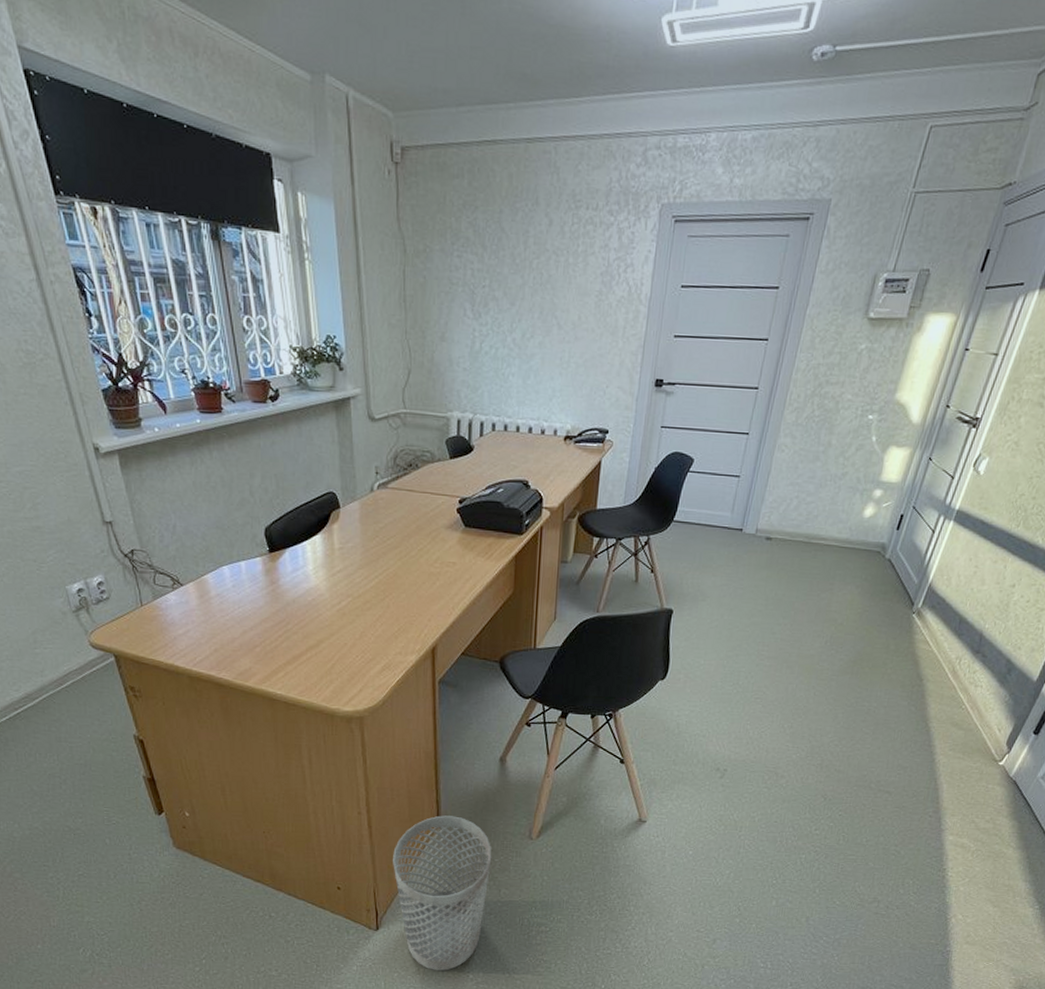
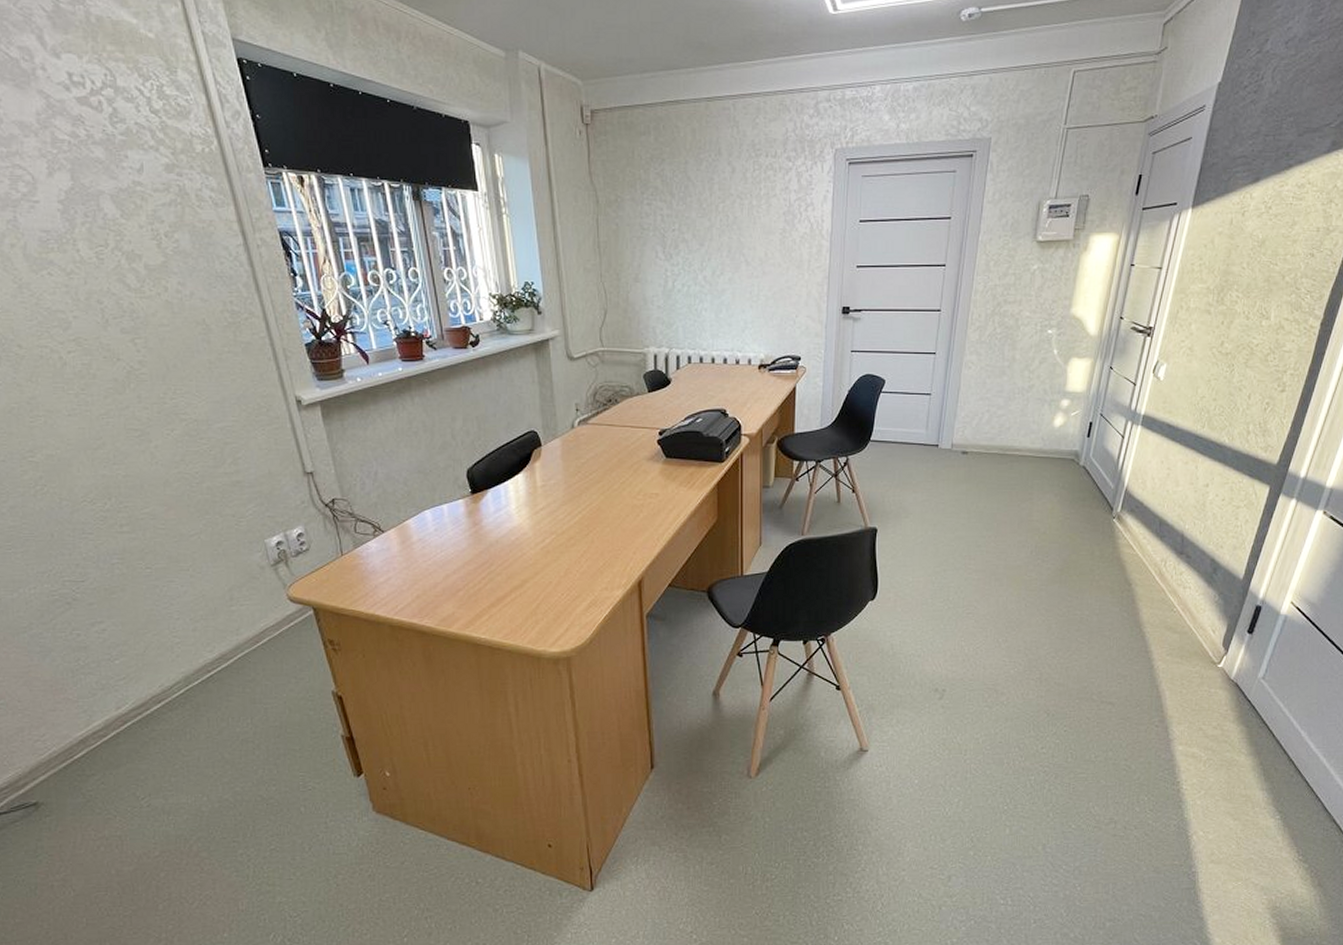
wastebasket: present [393,815,492,971] -> none [606,758,710,932]

